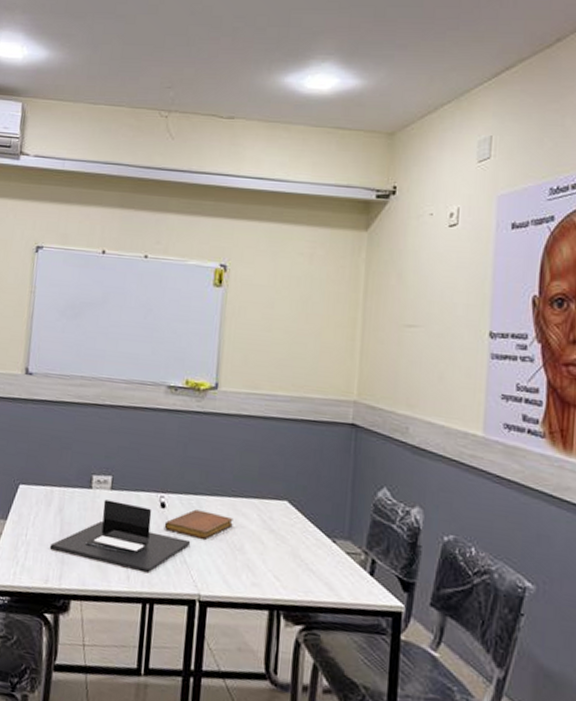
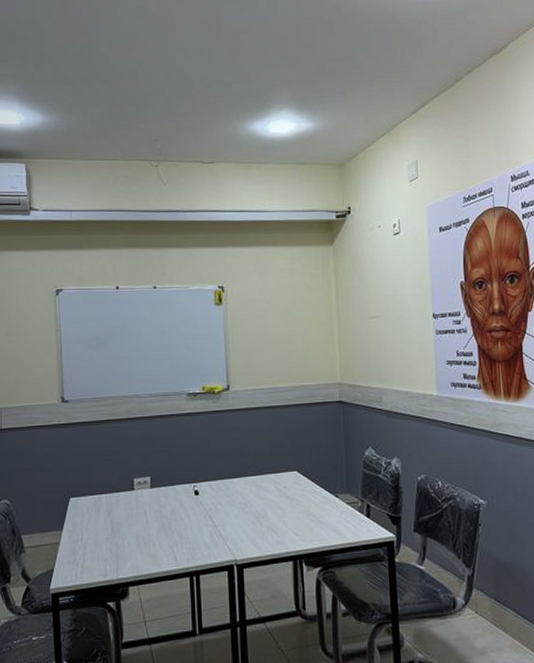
laptop: present [49,499,191,574] -> none [104,497,224,551]
notebook: present [164,509,233,539] -> none [200,491,256,514]

